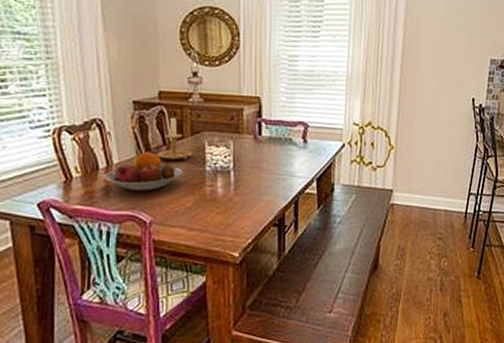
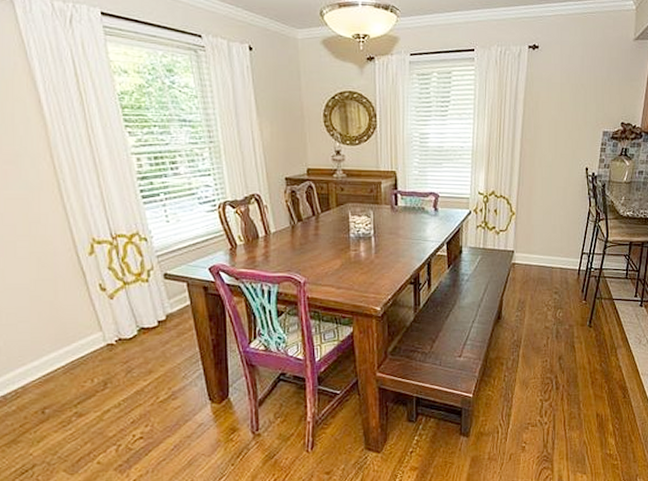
fruit bowl: present [104,151,183,191] -> none [263,221,330,256]
candle holder: present [156,116,192,161] -> none [307,190,338,229]

